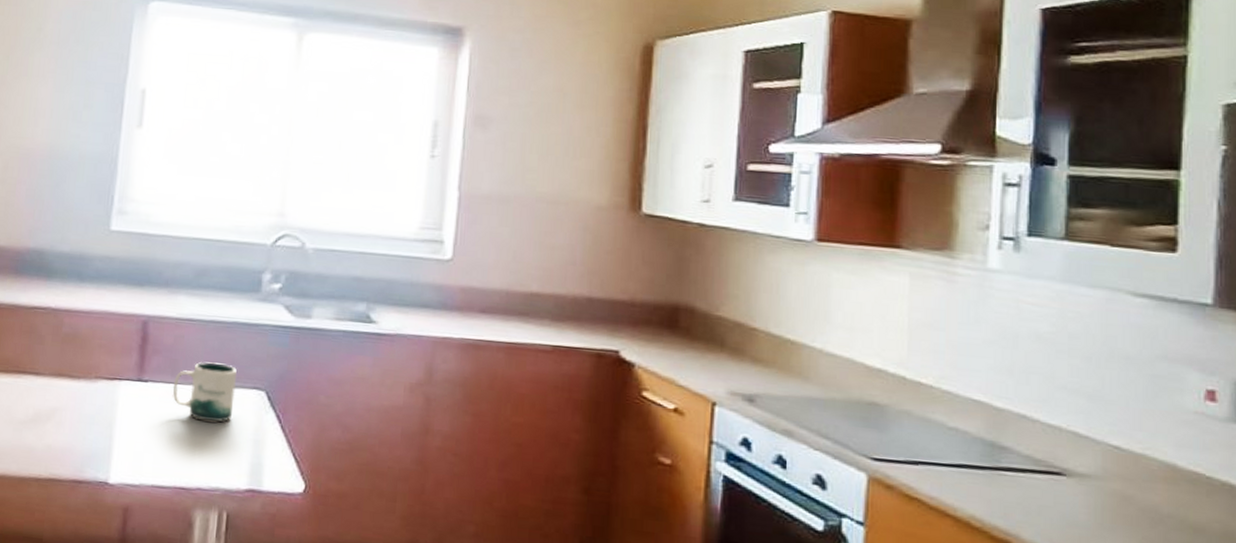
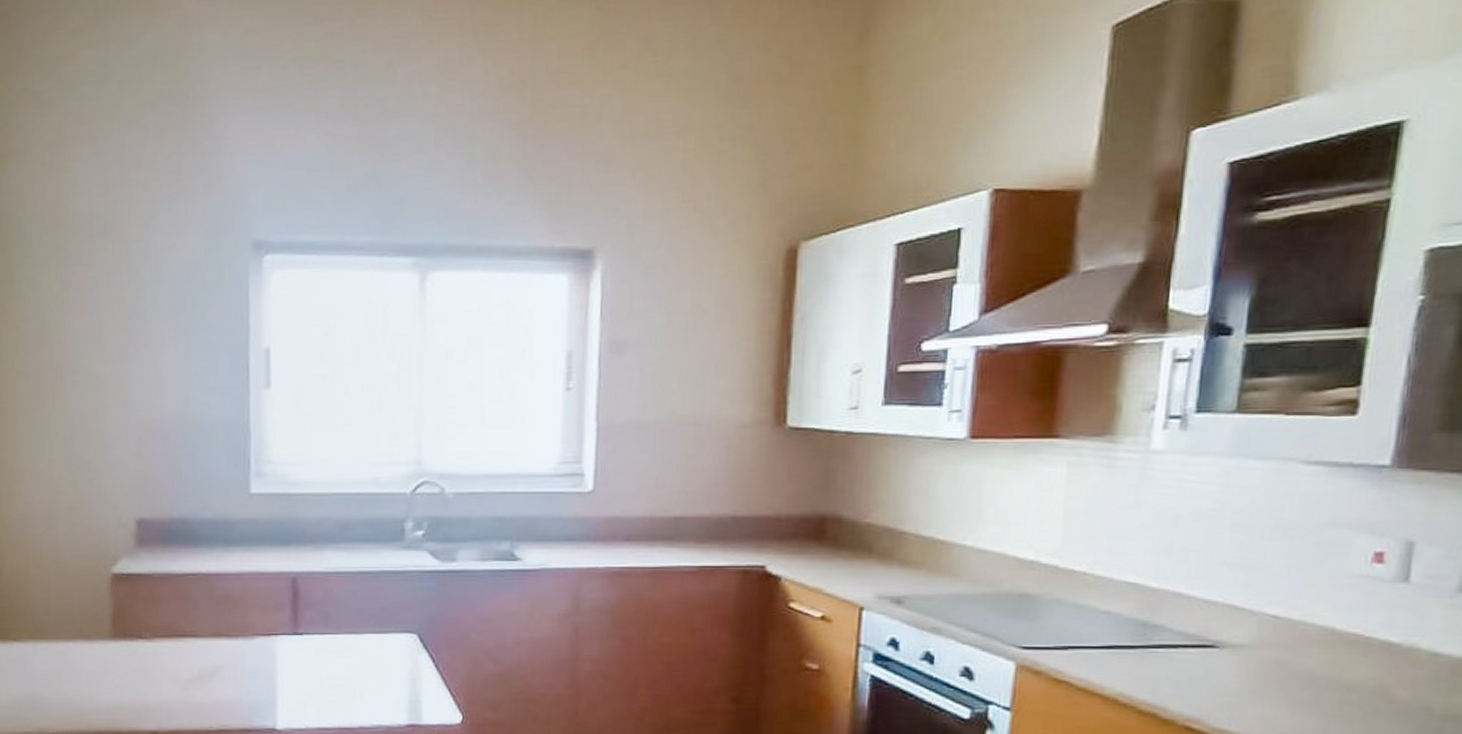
mug: present [172,361,237,423] -> none [327,611,389,666]

